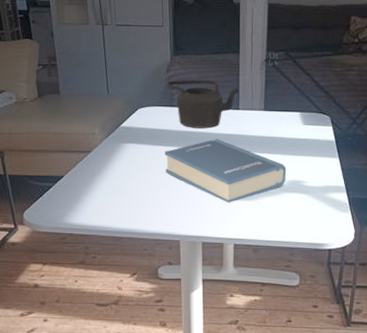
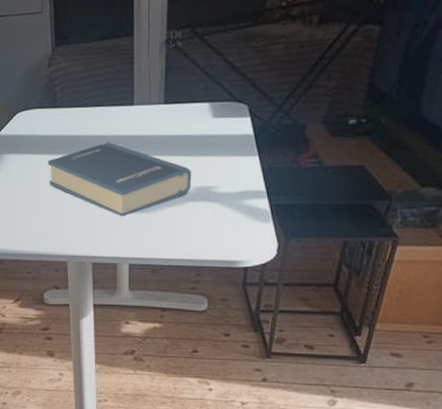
teapot: present [166,79,240,129] -> none [48,72,134,132]

